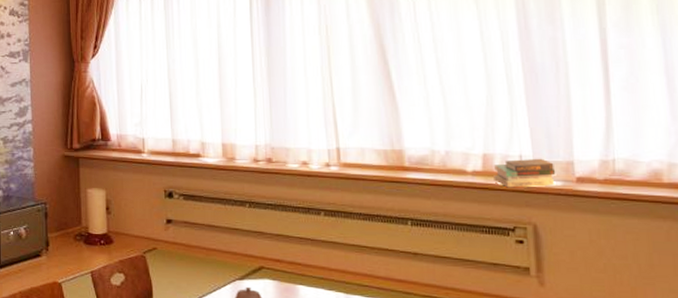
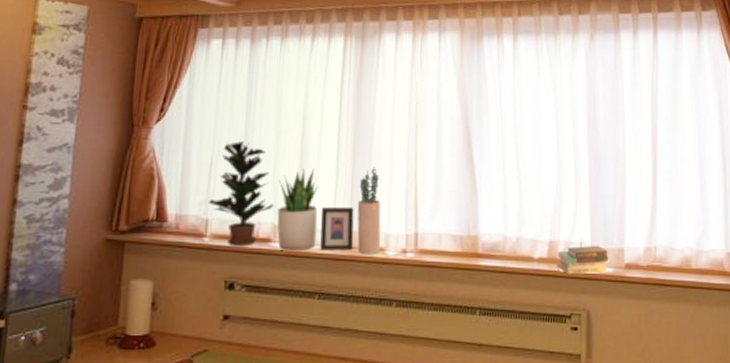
potted plant: none [143,70,200,161] -> present [209,141,274,247]
planter: none [202,90,242,165] -> present [277,168,318,252]
picture frame: none [243,125,277,164] -> present [320,206,354,251]
vase: none [277,87,304,168] -> present [357,166,381,255]

